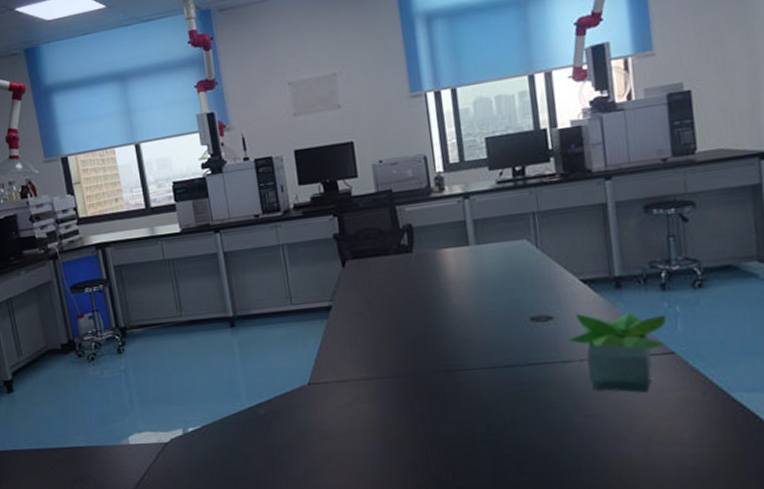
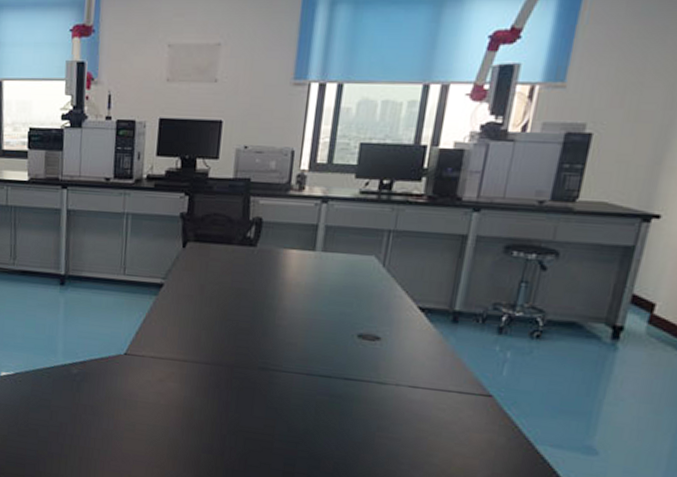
potted plant: present [568,312,667,394] -> none [390,340,495,429]

